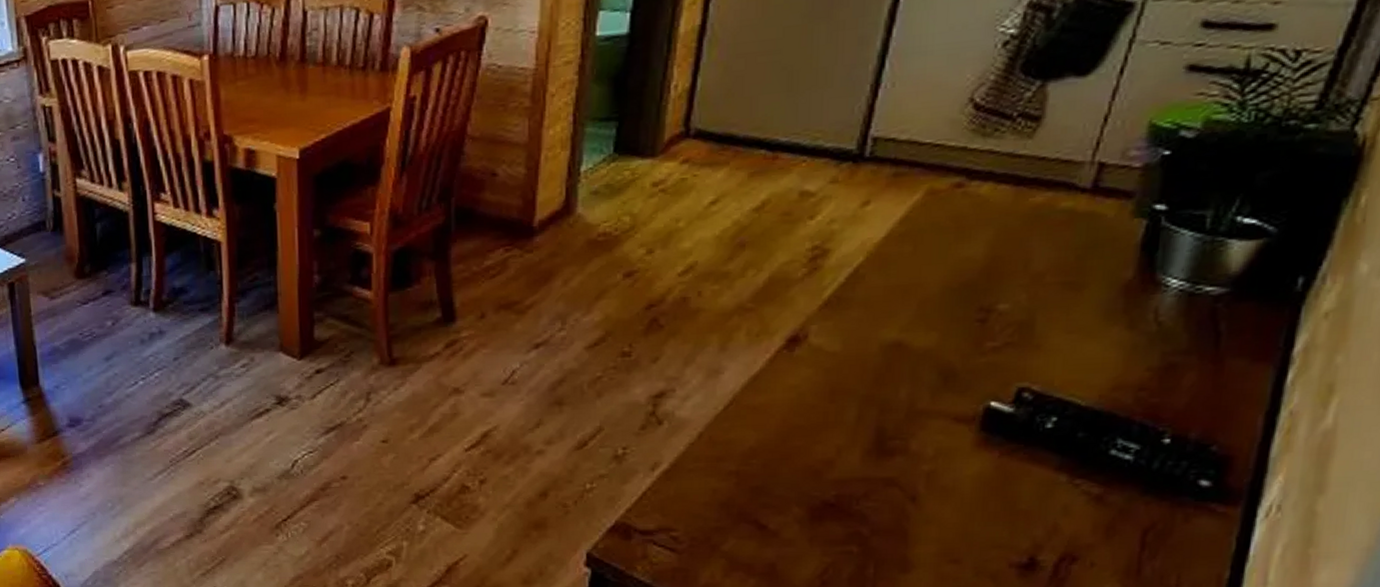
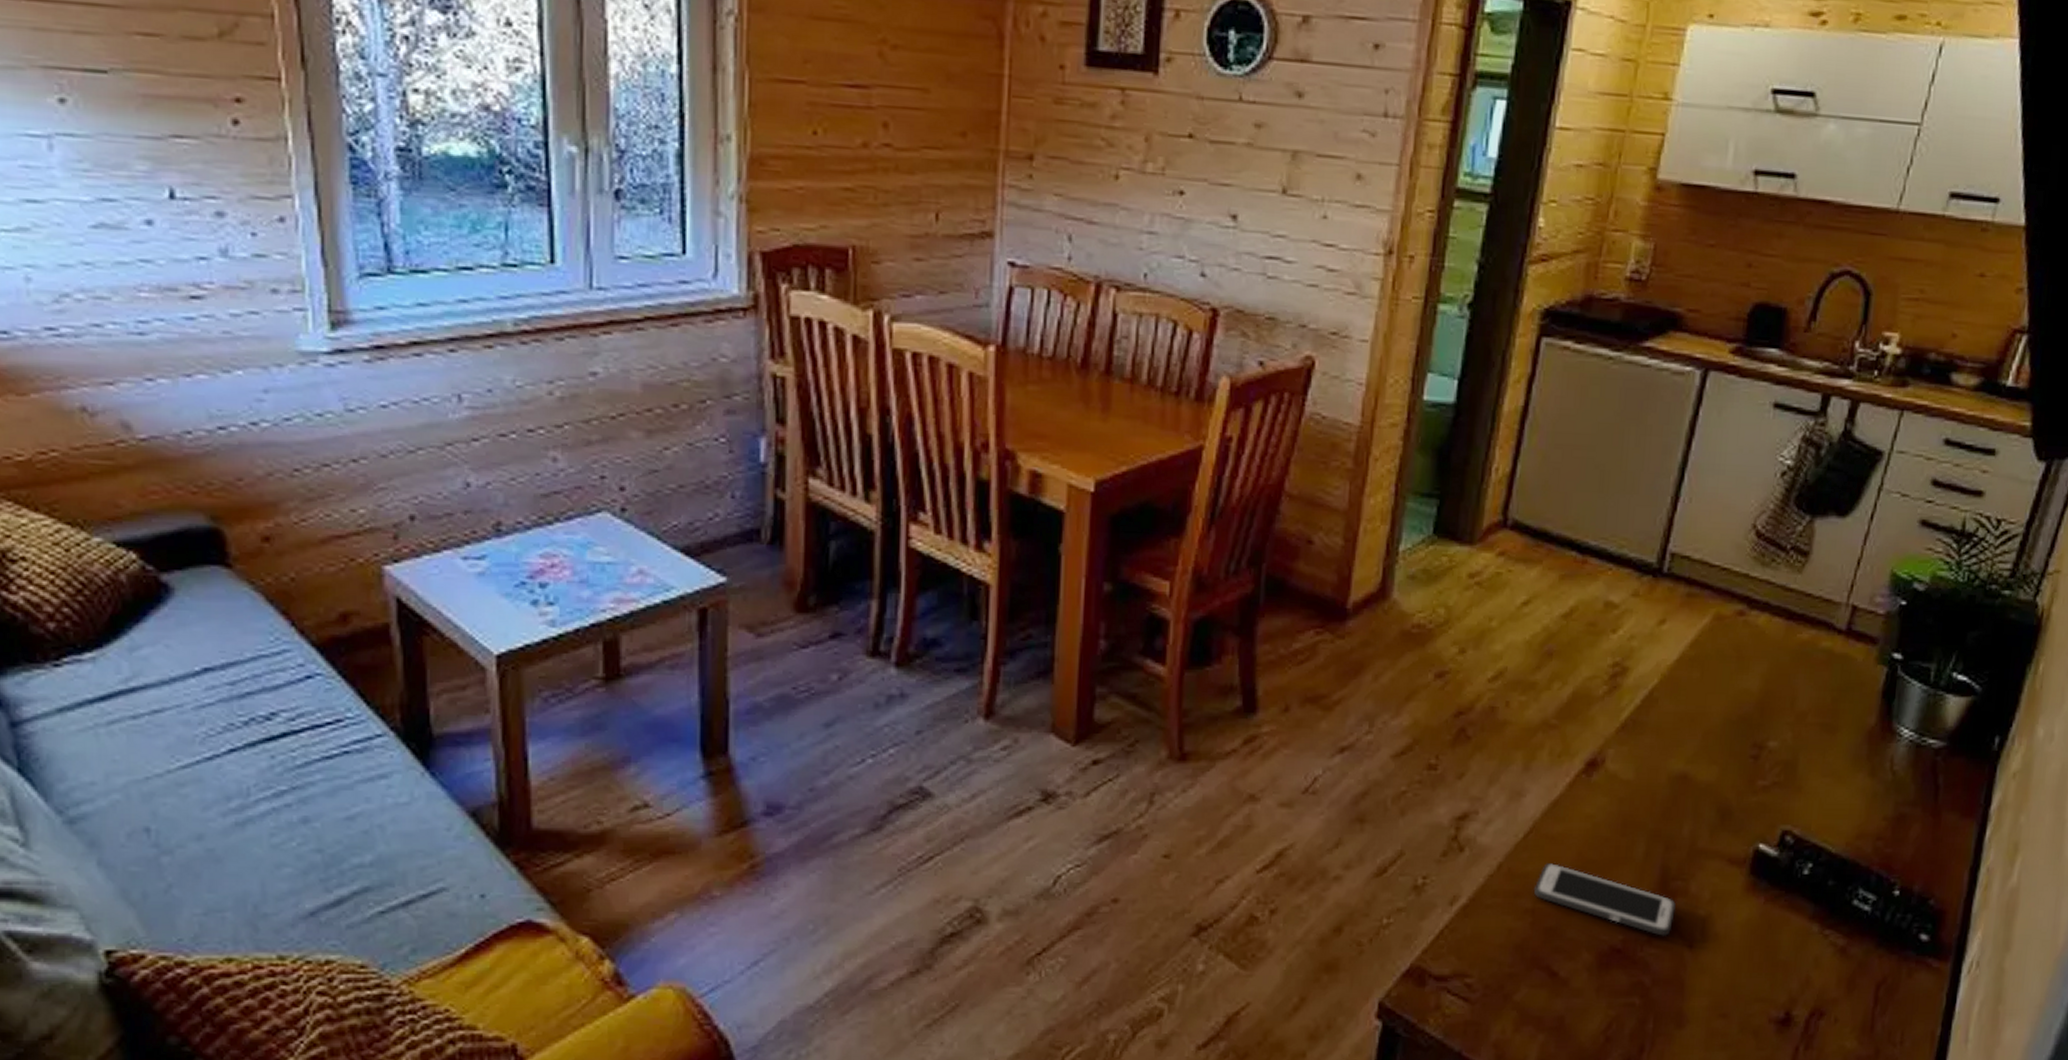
cell phone: none [737,430,894,491] -> present [1533,863,1676,936]

